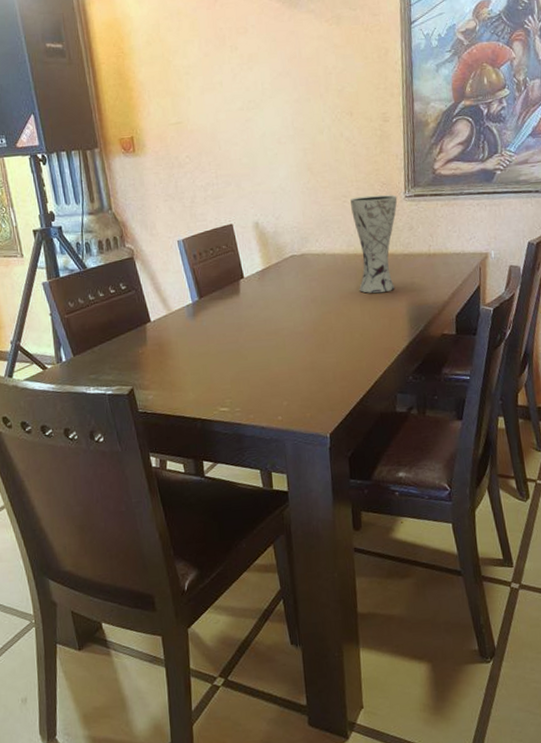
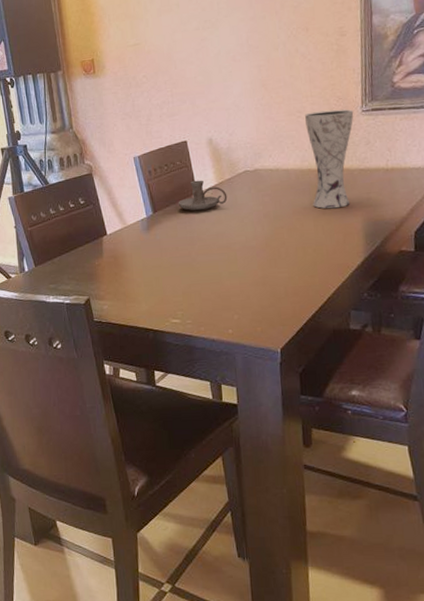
candle holder: none [224,264,275,296] -> present [178,180,228,211]

